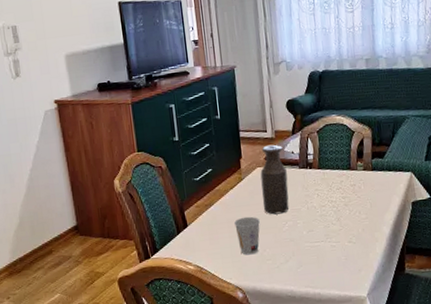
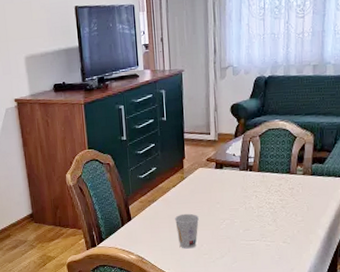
bottle: present [260,144,289,215] -> none [202,147,228,213]

